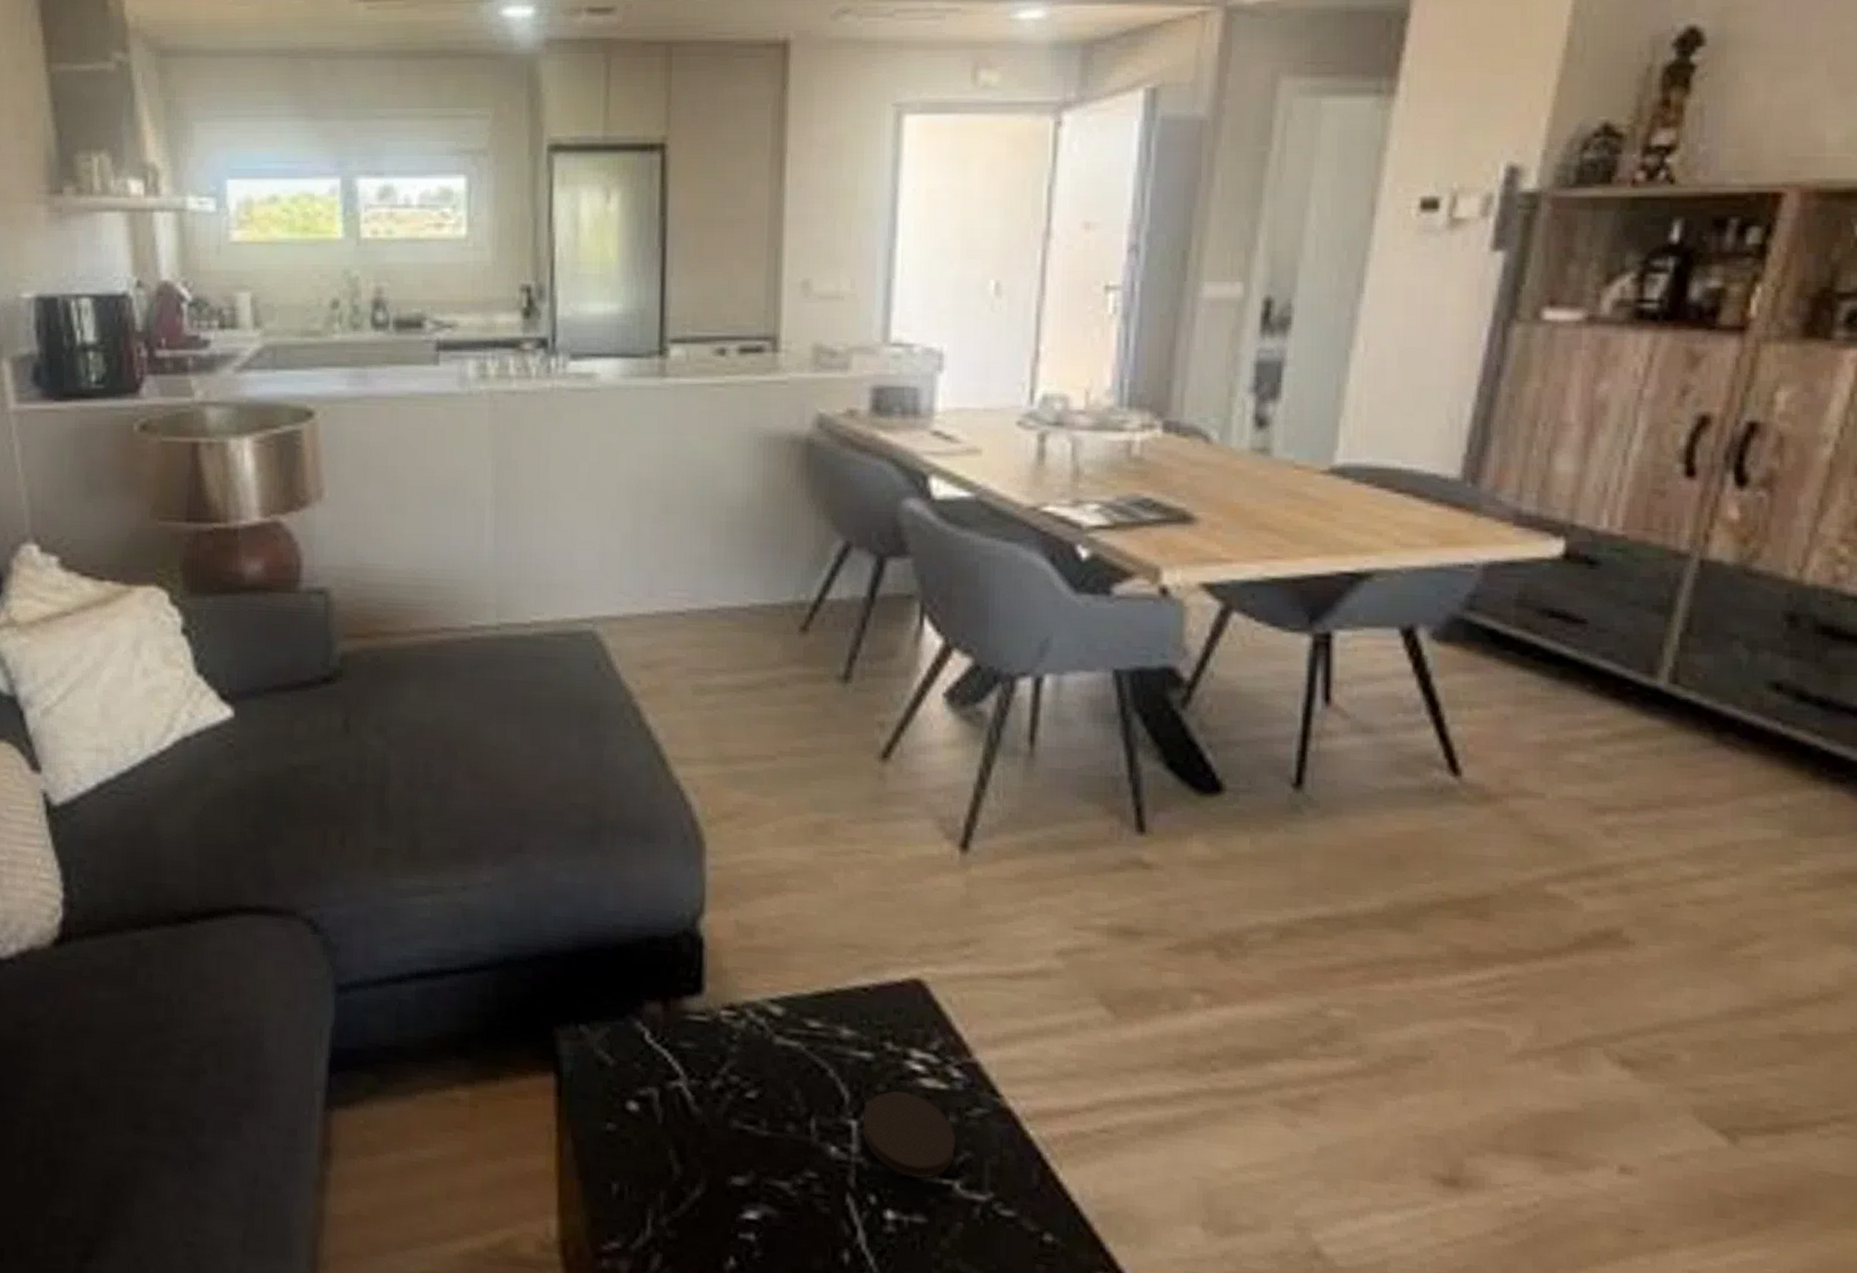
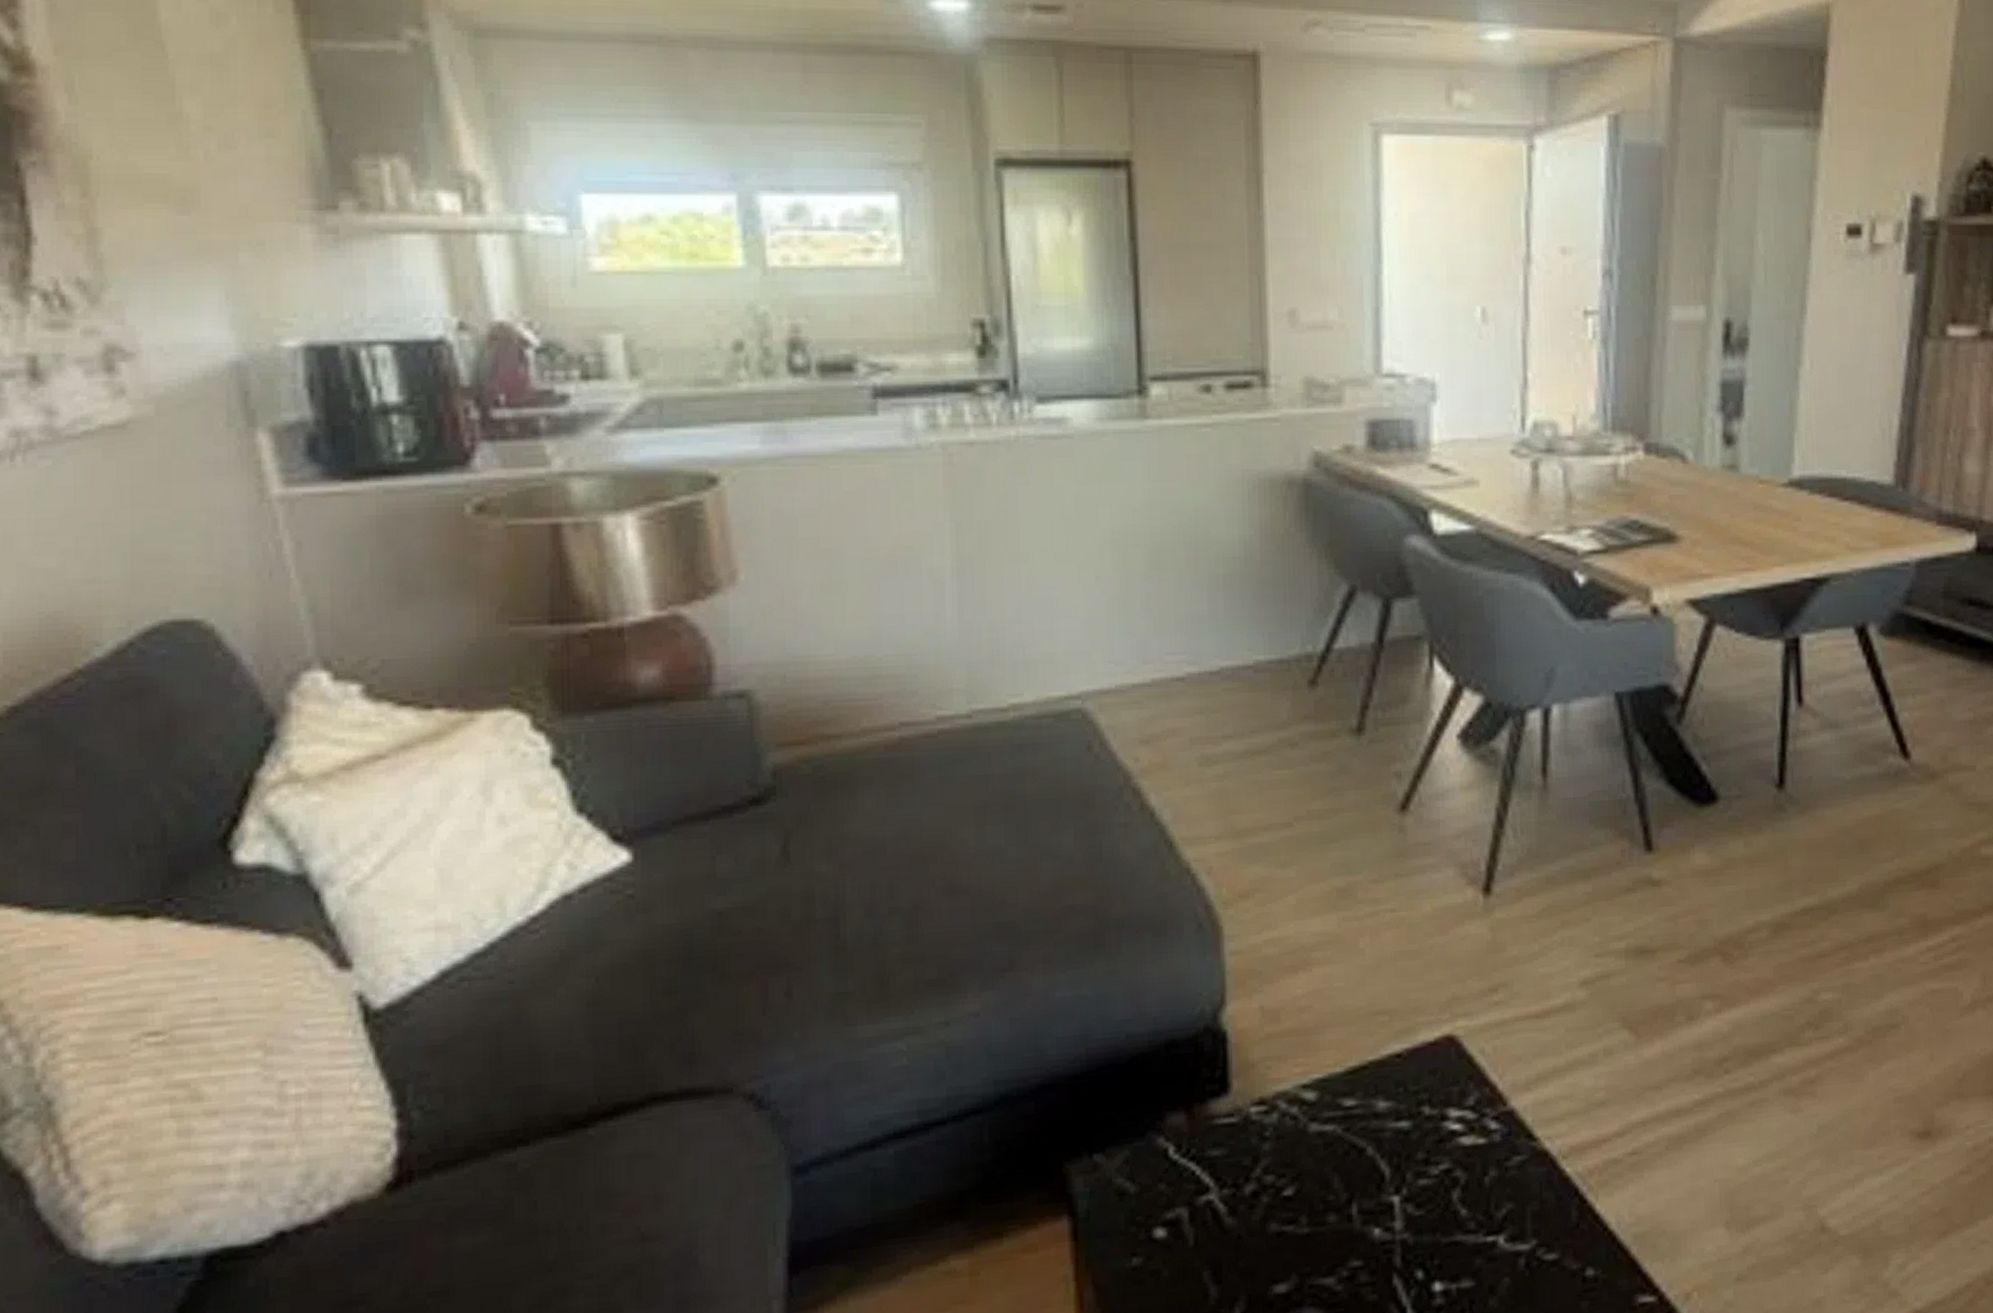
coaster: present [861,1090,955,1179] -> none [1403,1155,1498,1243]

